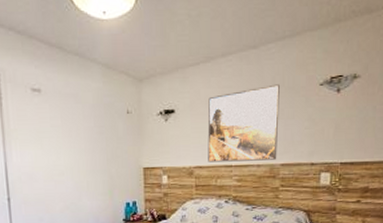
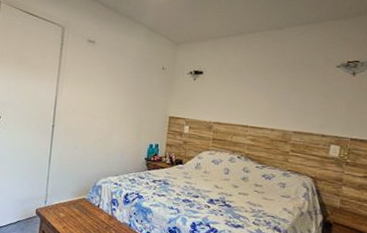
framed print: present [207,84,280,162] -> none [226,61,299,127]

